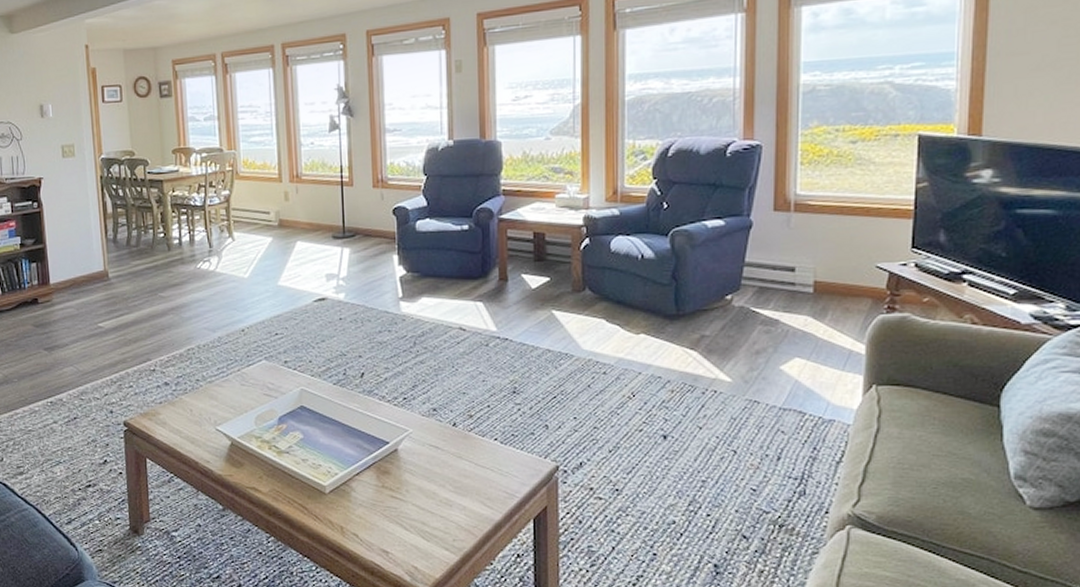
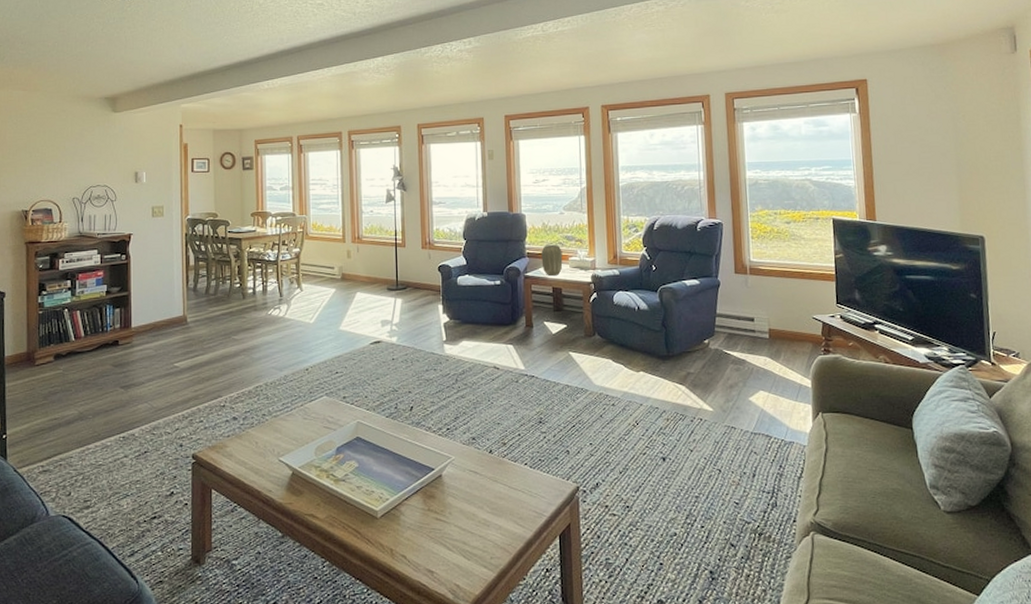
vase: none [520,179,547,218] -> present [541,245,563,275]

